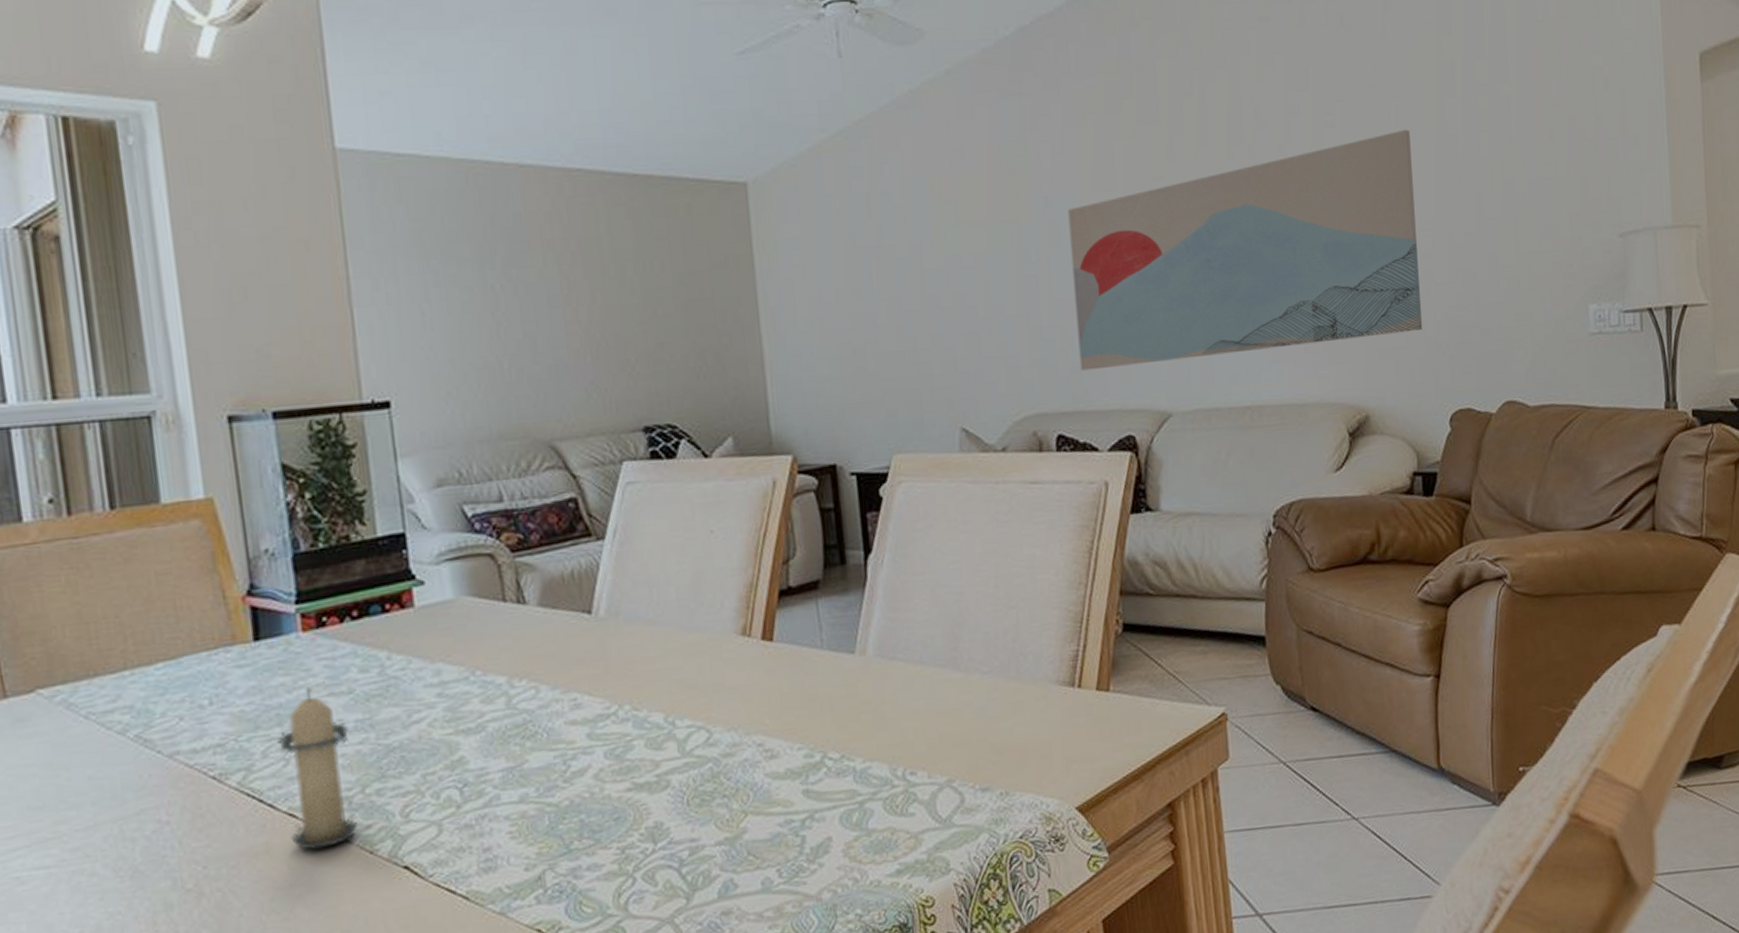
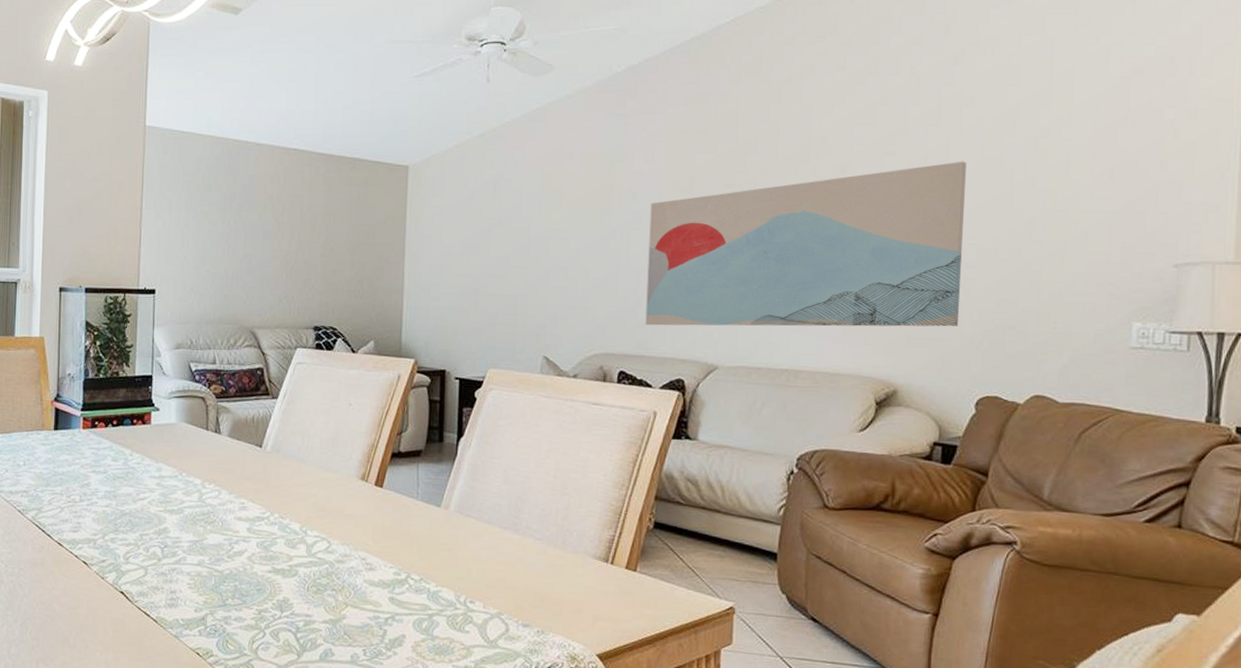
candle: present [277,687,358,850] -> none [57,464,101,569]

